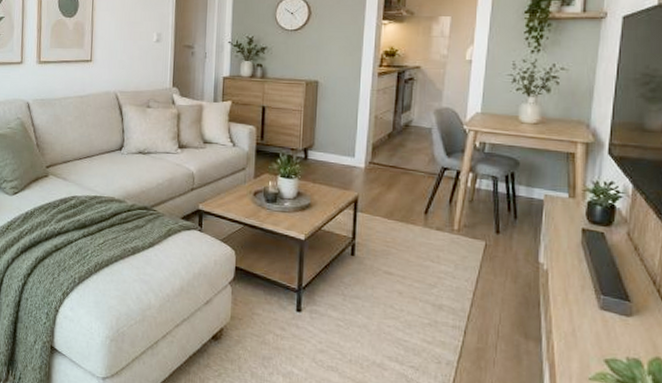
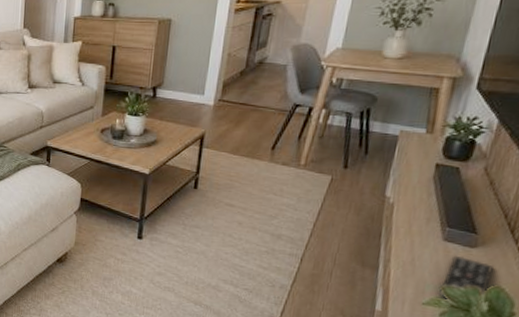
remote control: none [602,325,651,374] -> present [437,255,493,300]

